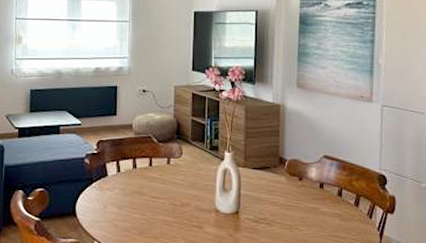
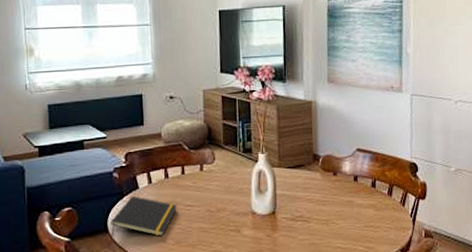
notepad: none [79,183,143,225] -> present [111,196,177,236]

